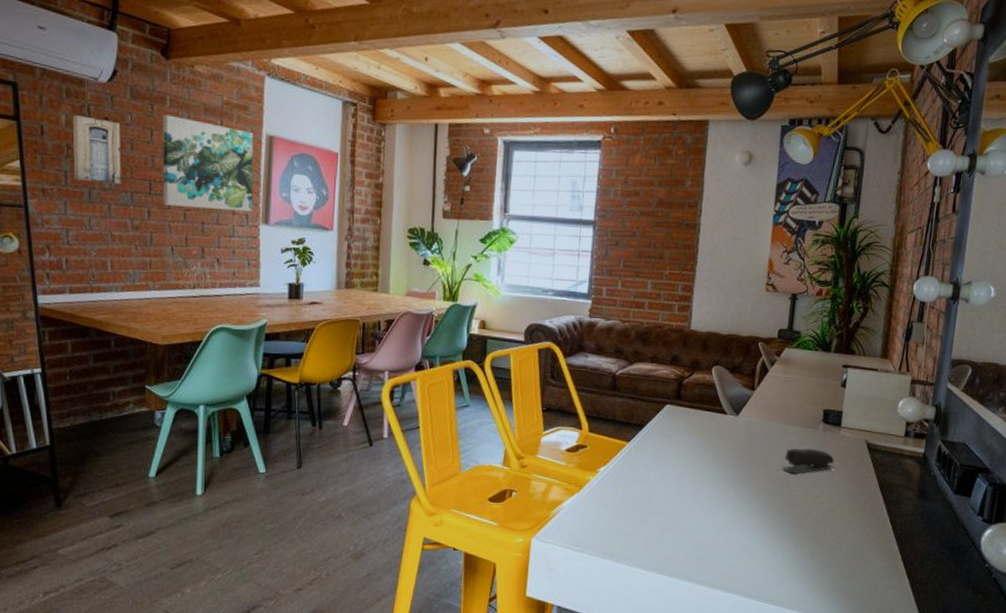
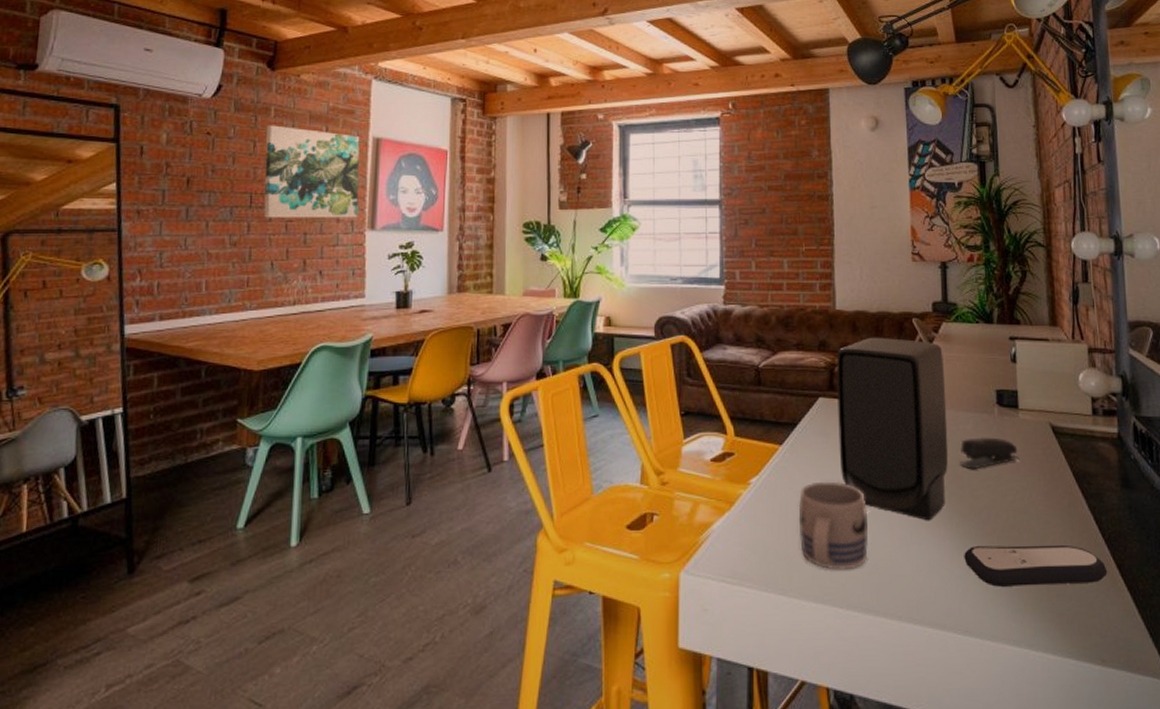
wall art: present [72,115,121,185] -> none [171,133,223,200]
mug: none [637,474,697,547] -> present [798,481,869,570]
speaker: none [678,356,782,513] -> present [837,337,949,521]
remote control: none [774,535,894,571] -> present [964,544,1108,587]

